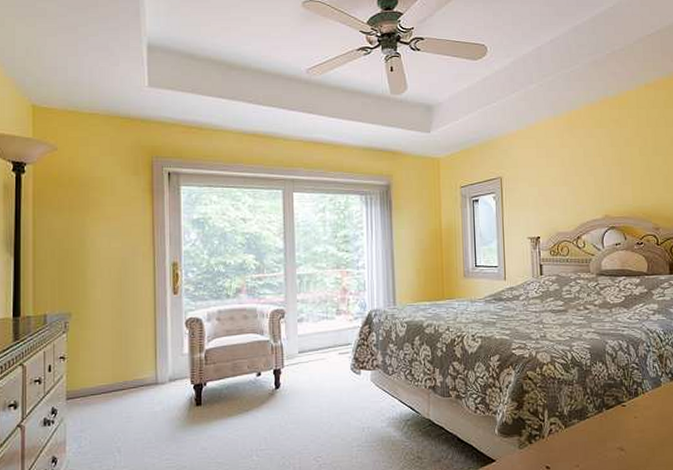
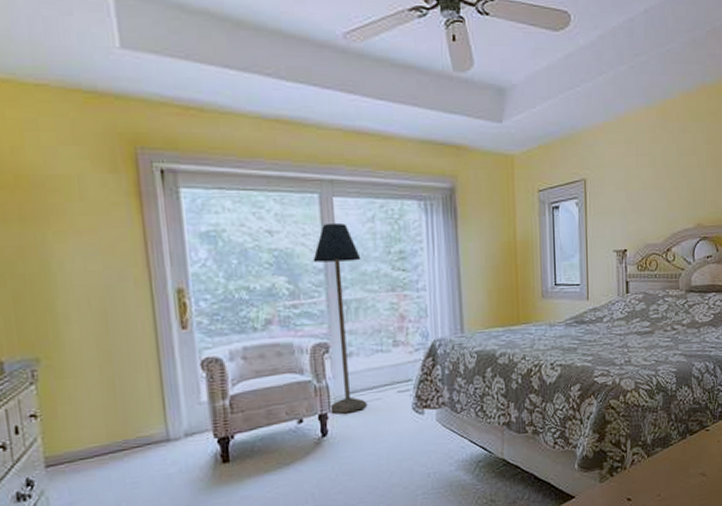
floor lamp: none [275,212,314,370] -> present [313,222,368,414]

